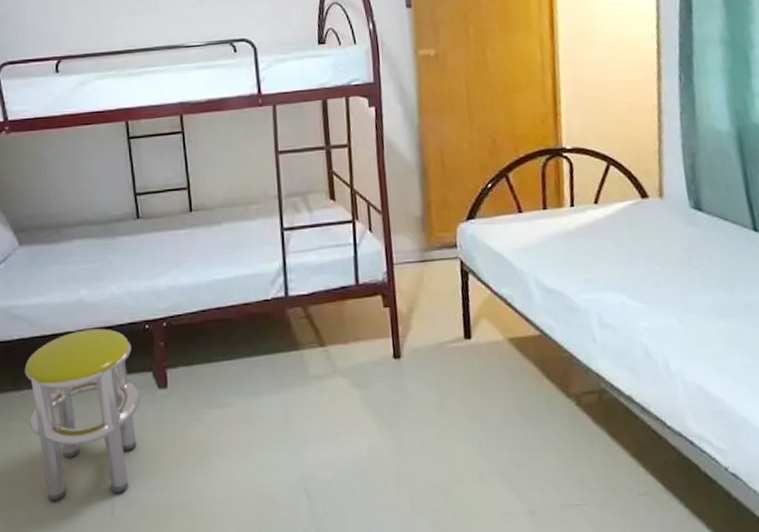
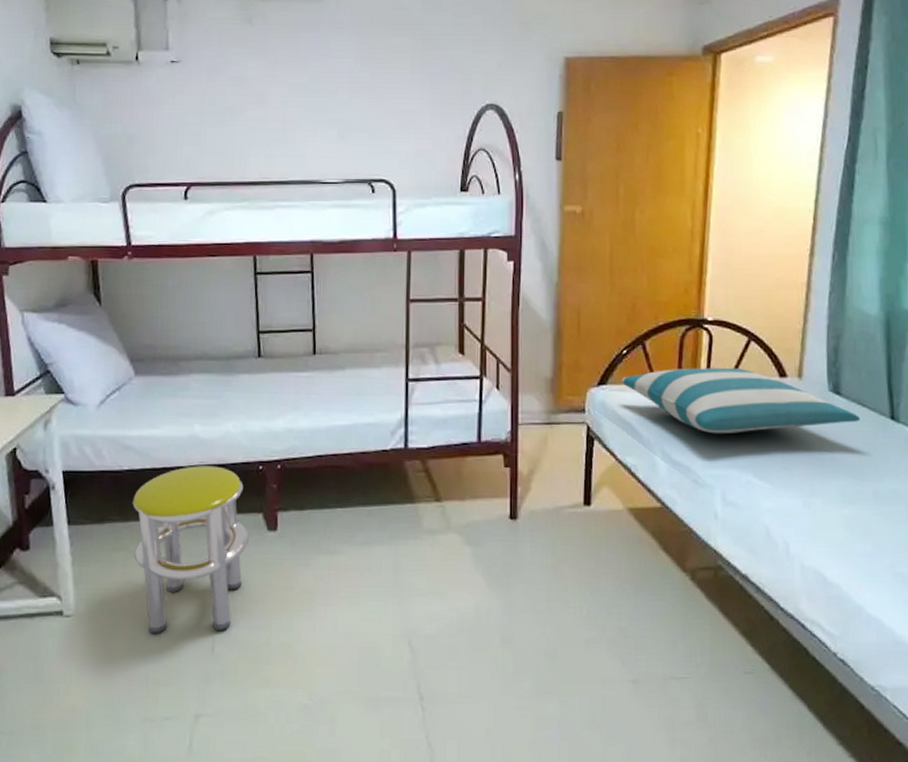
pillow: none [489,193,725,259] -> present [622,368,861,434]

